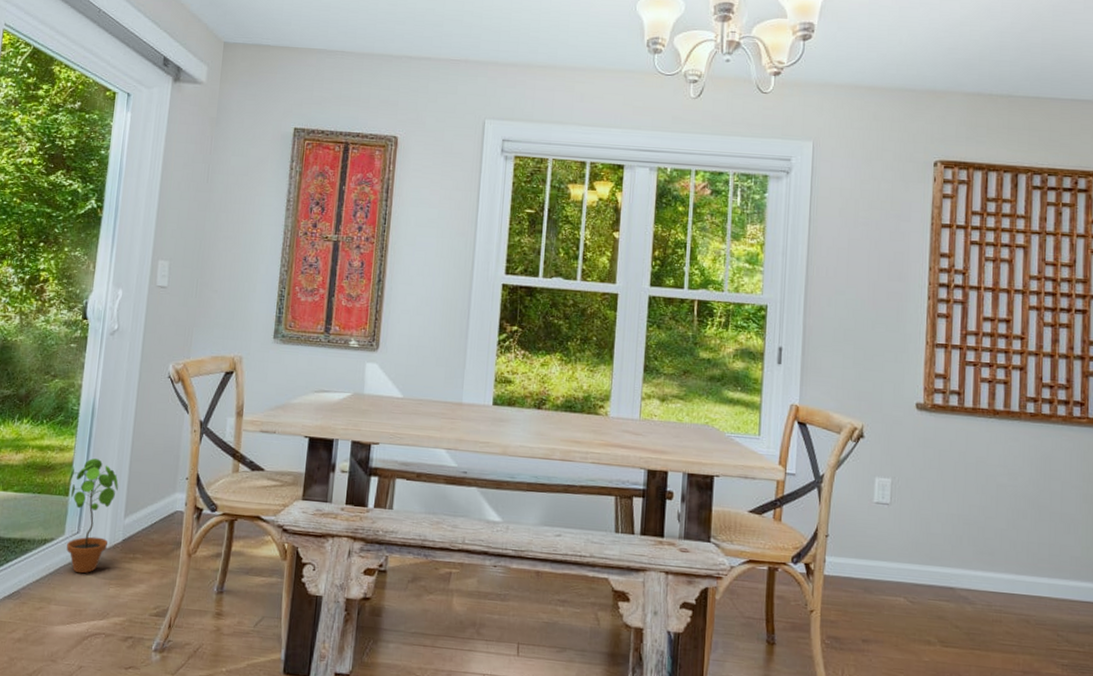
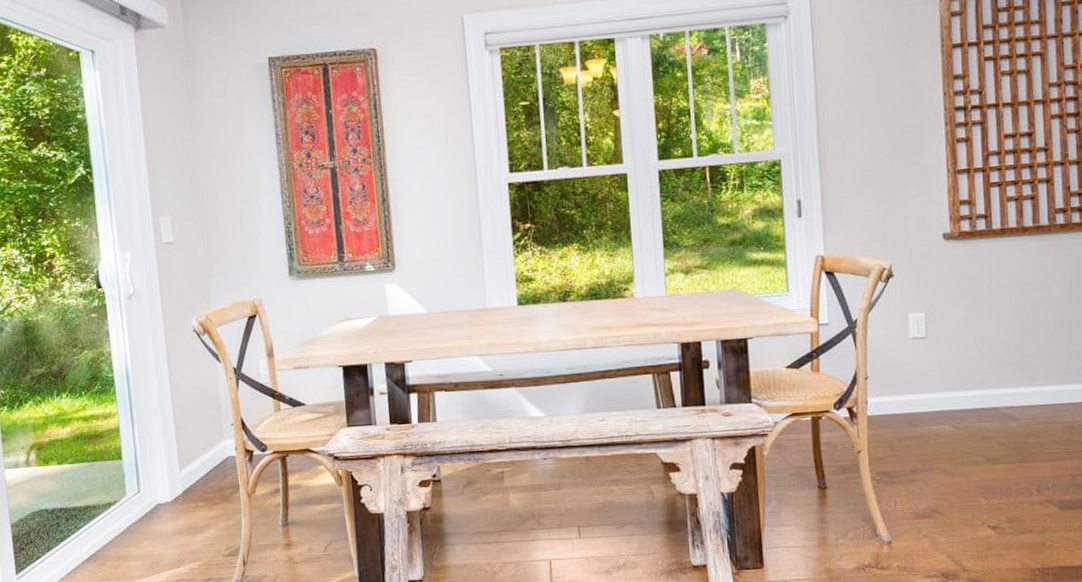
potted plant: present [66,458,119,574] -> none [118,420,170,529]

